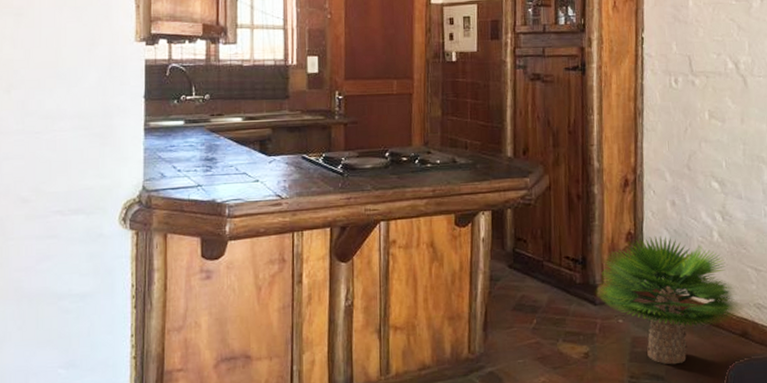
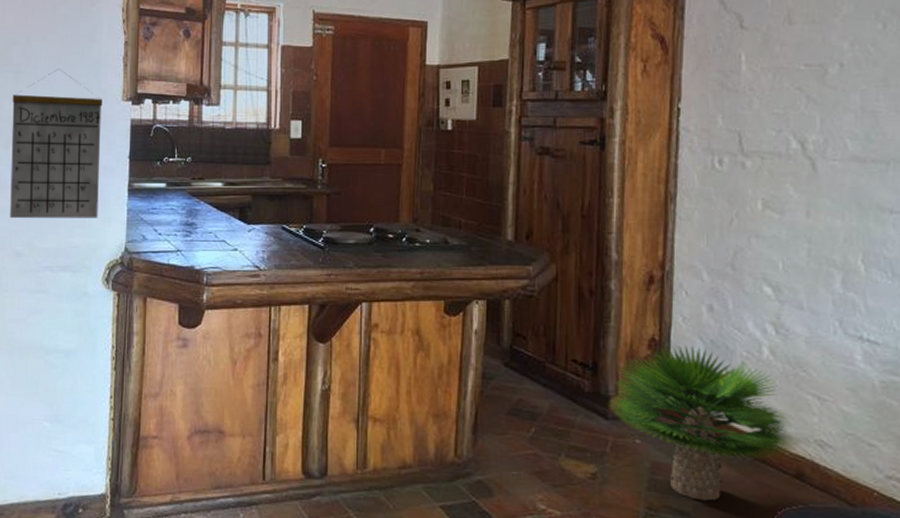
calendar: none [13,11,114,165] -> present [10,69,103,219]

